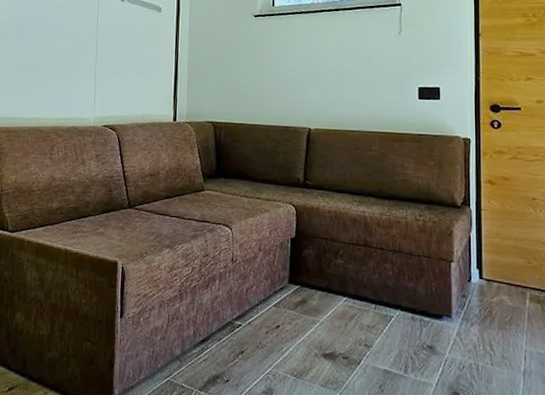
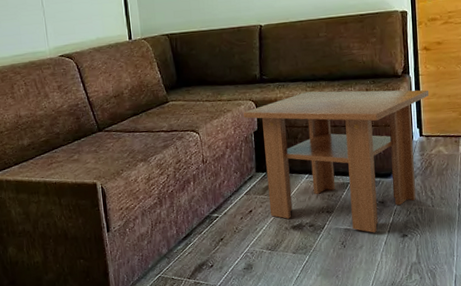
coffee table: none [281,206,492,383] -> present [243,90,429,233]

